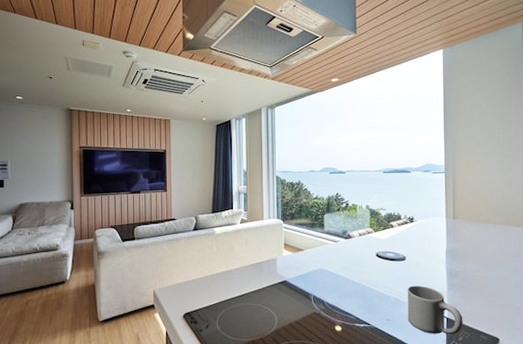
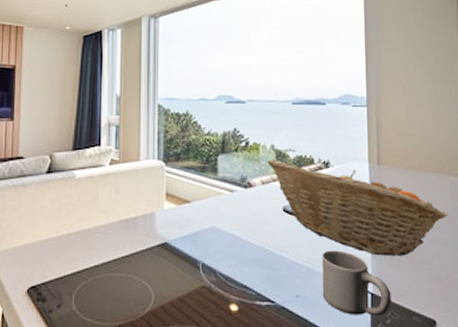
fruit basket: none [363,216,511,289] -> present [267,159,448,256]

